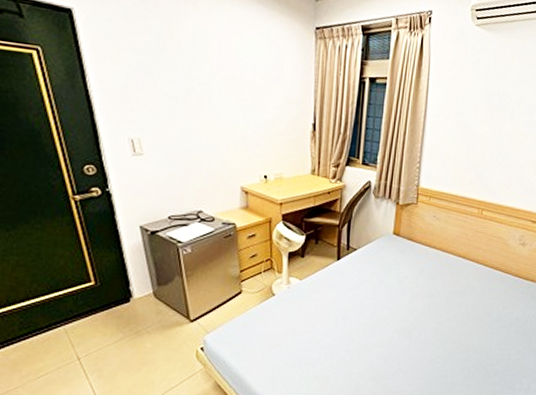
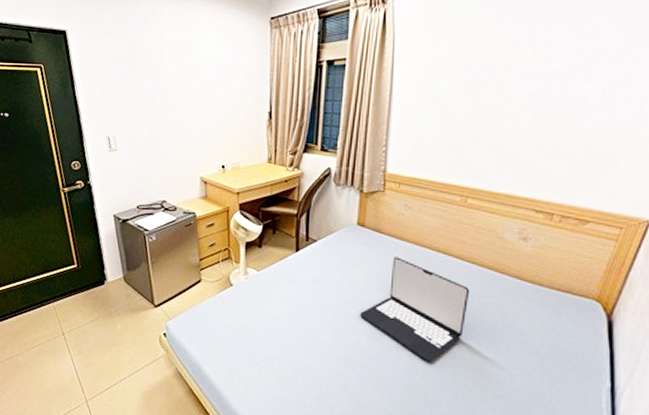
laptop: none [393,262,482,351] -> present [360,257,470,363]

